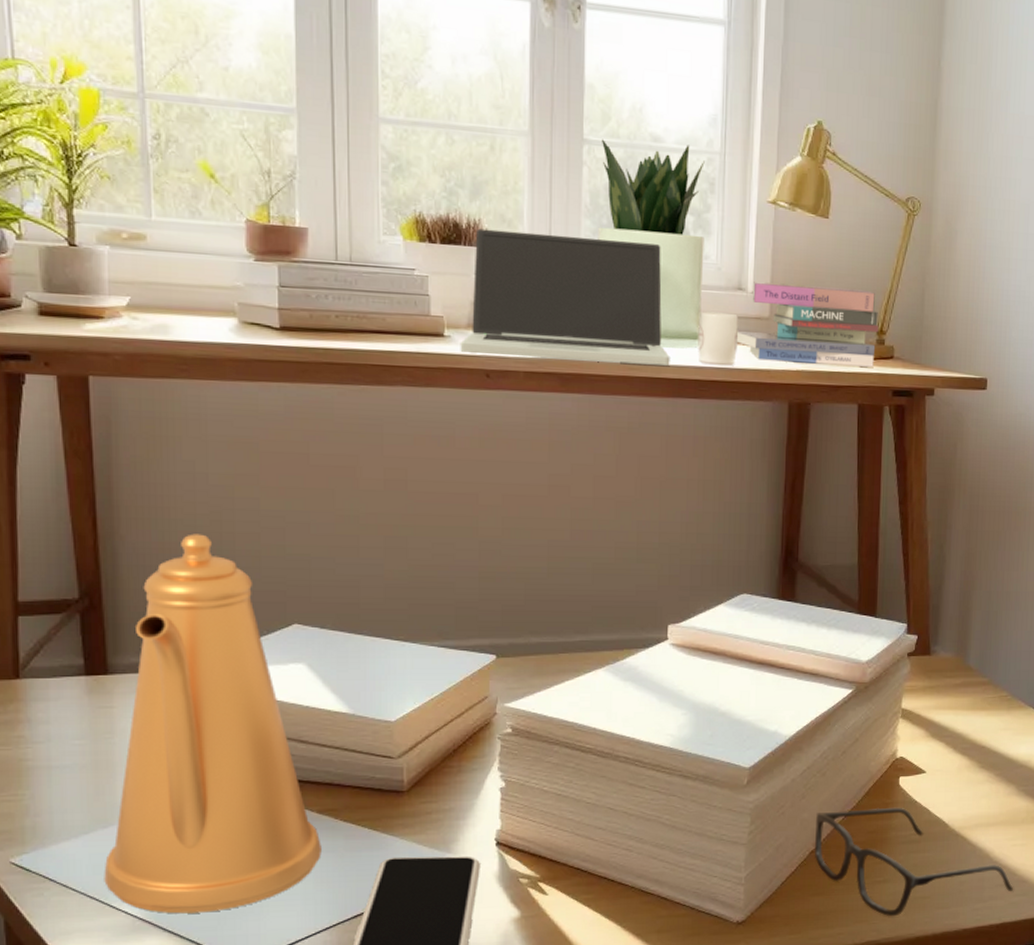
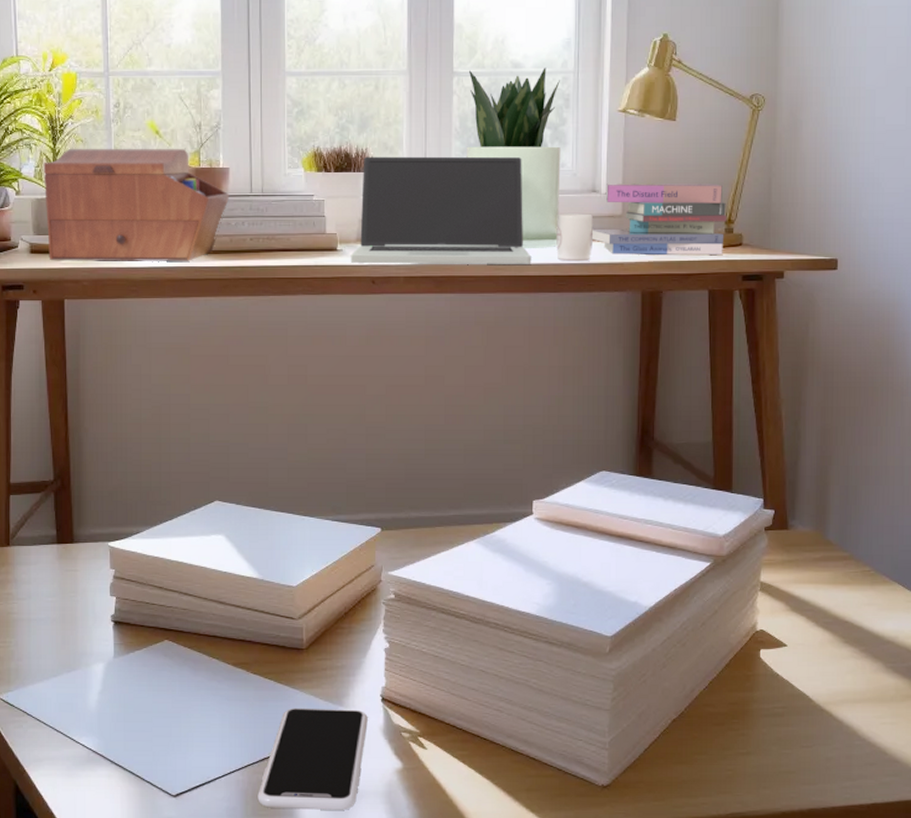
sewing box: none [54,185,309,338] -> present [43,148,230,261]
coffee pot: present [104,534,322,914] -> none [67,425,236,749]
eyeglasses: present [814,807,1014,917] -> none [676,679,885,790]

